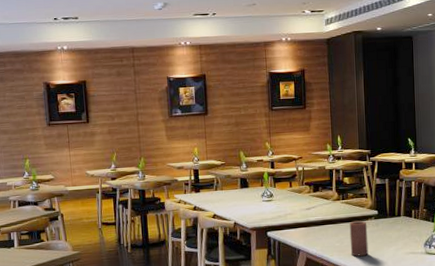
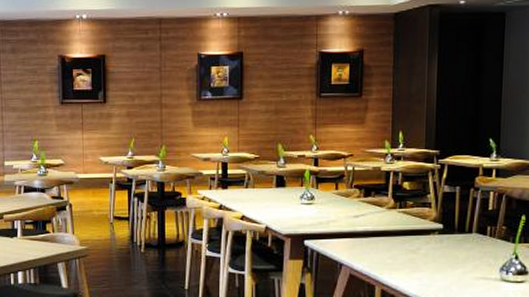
candle: present [349,220,369,257] -> none [405,234,429,277]

